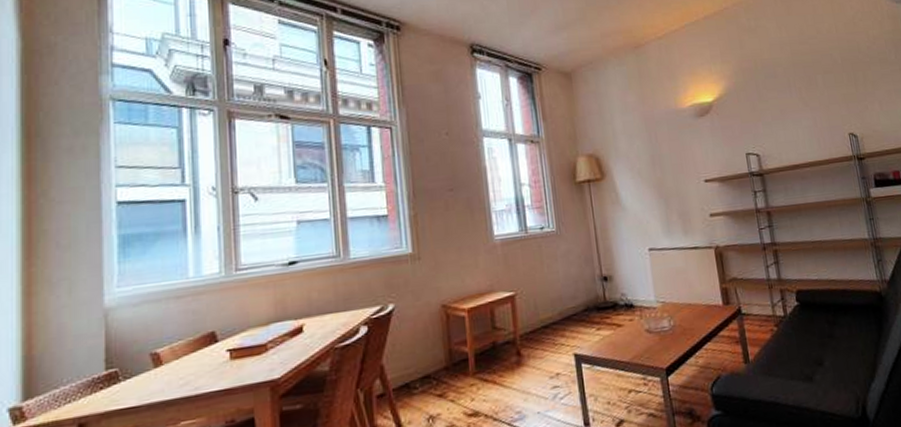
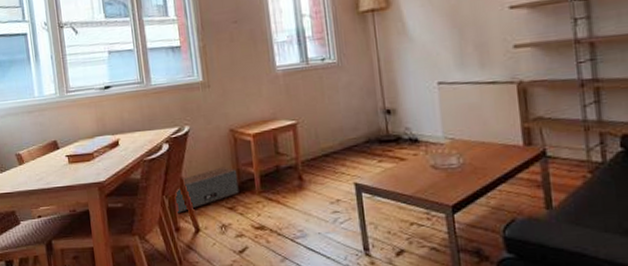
speaker: none [373,347,451,408] -> present [176,167,239,213]

